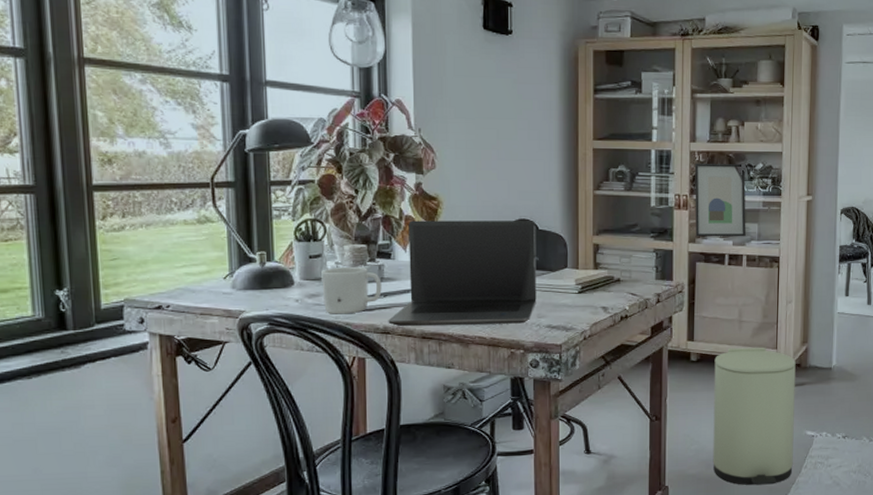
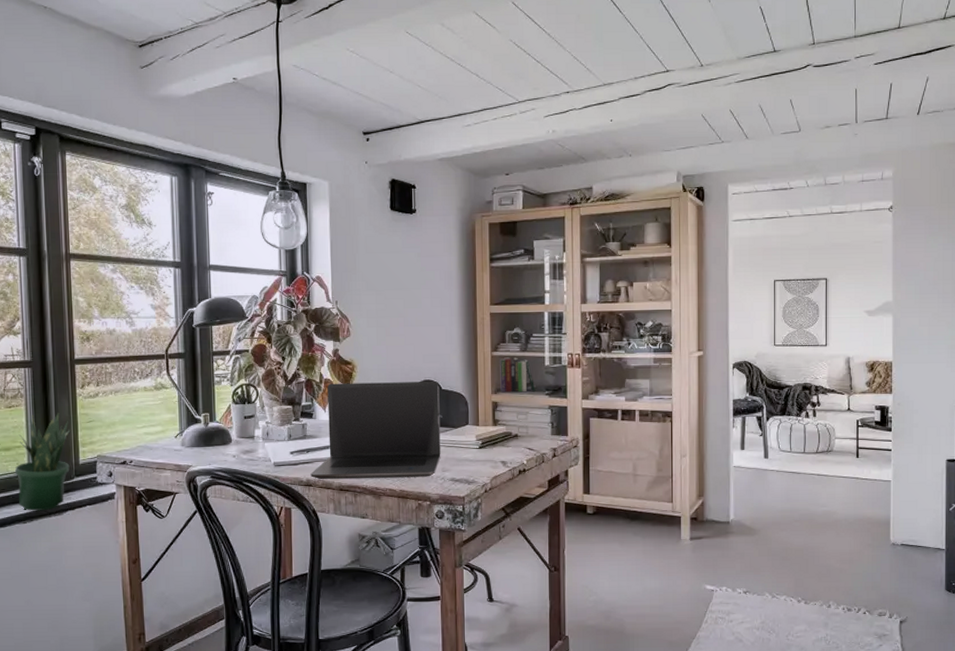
planter: none [15,249,89,364] -> present [15,413,70,511]
mug: present [321,266,382,314] -> none [254,425,305,469]
books: none [602,197,640,234] -> present [500,357,536,393]
picture frame: present [693,163,746,238] -> none [586,322,638,394]
pedal bin: present [713,347,796,485] -> none [610,500,693,639]

